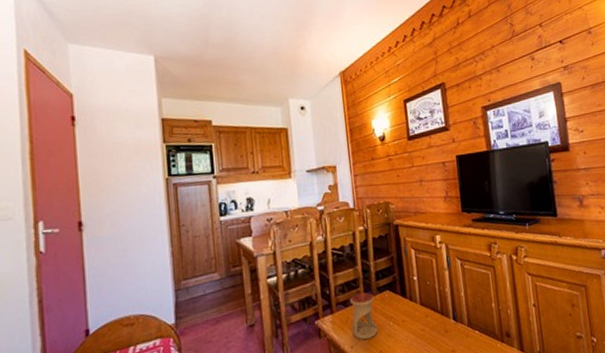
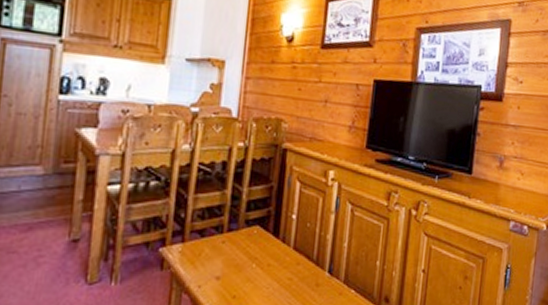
oil burner: present [350,292,378,339] -> none [204,223,240,279]

